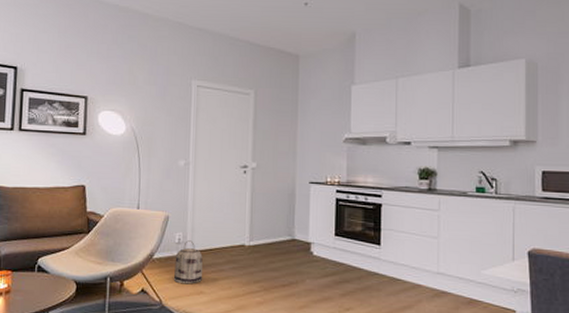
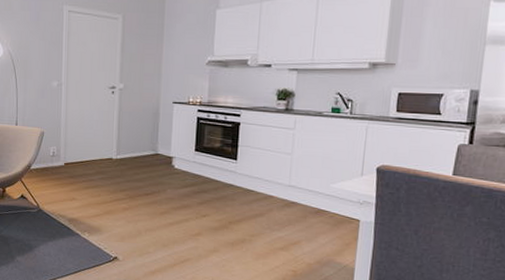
basket: present [173,240,203,285] -> none [49,154,75,192]

